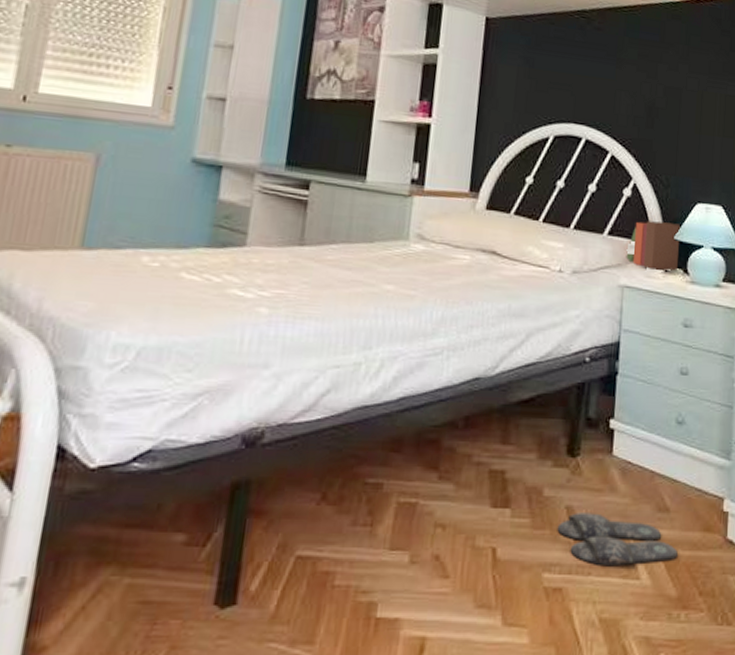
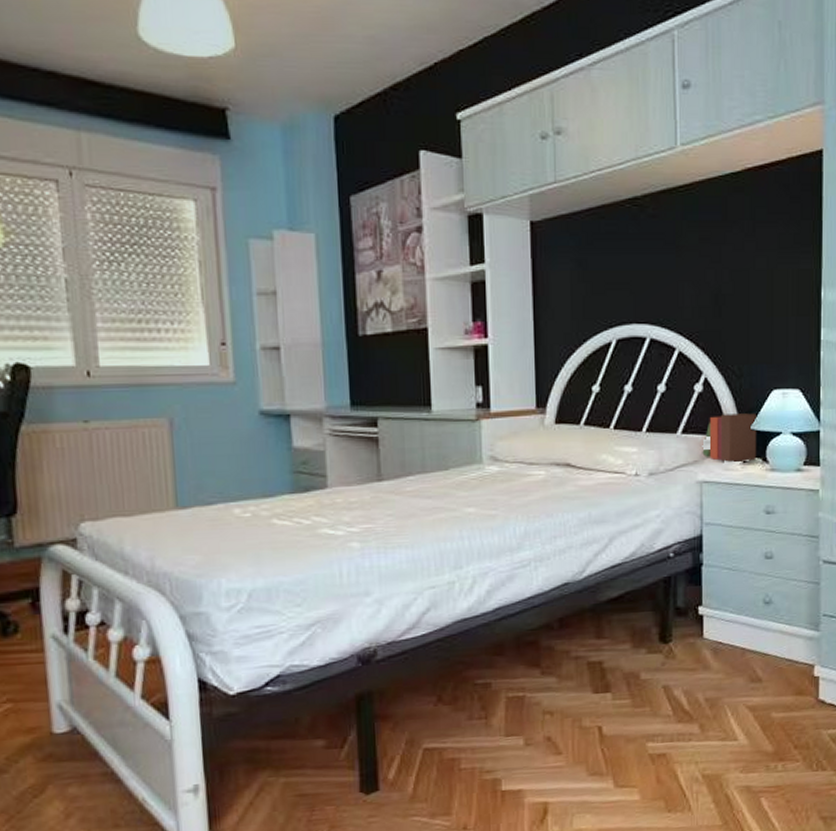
slippers: present [557,513,678,567] -> none [656,689,772,733]

